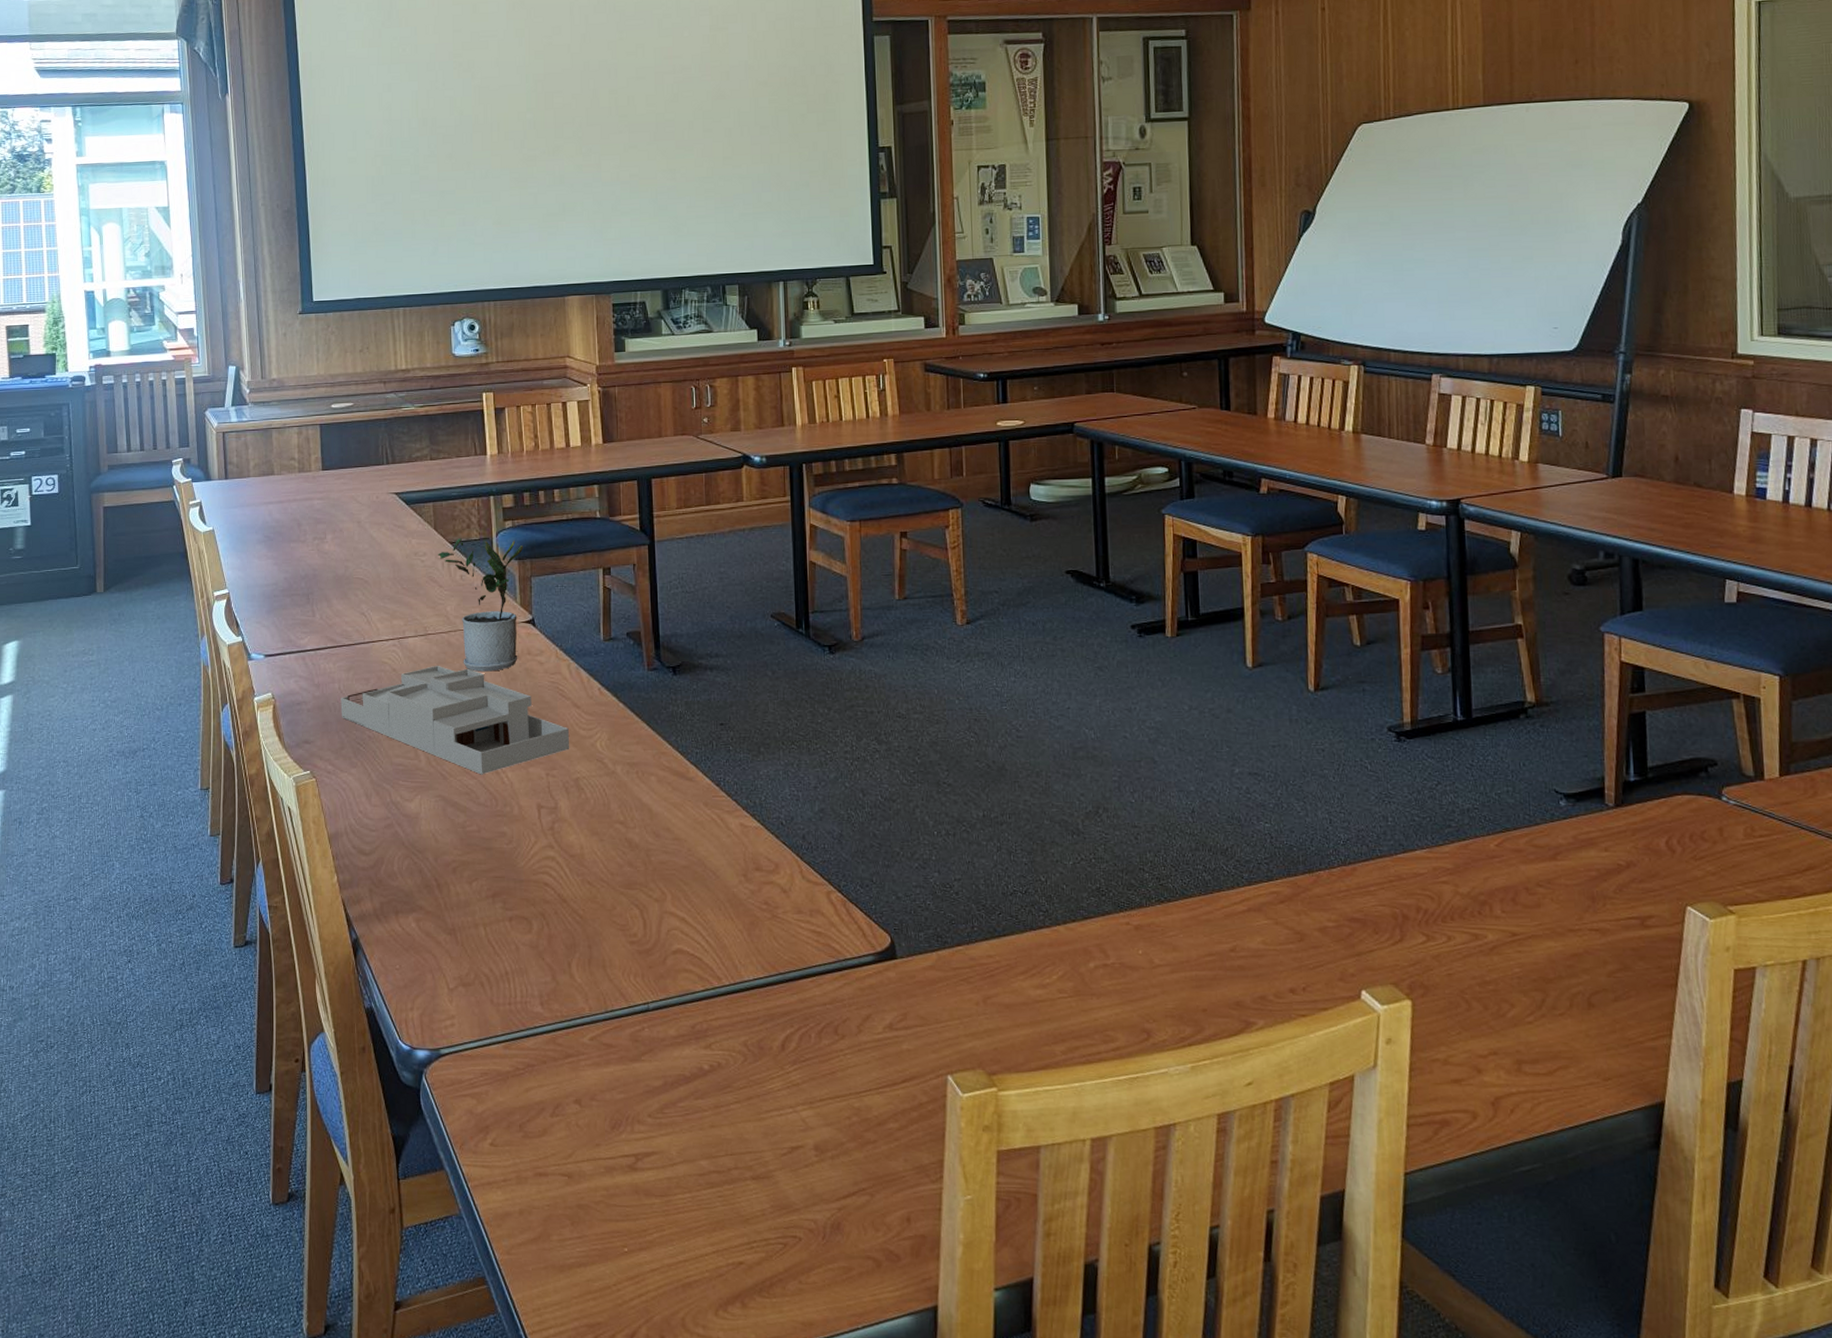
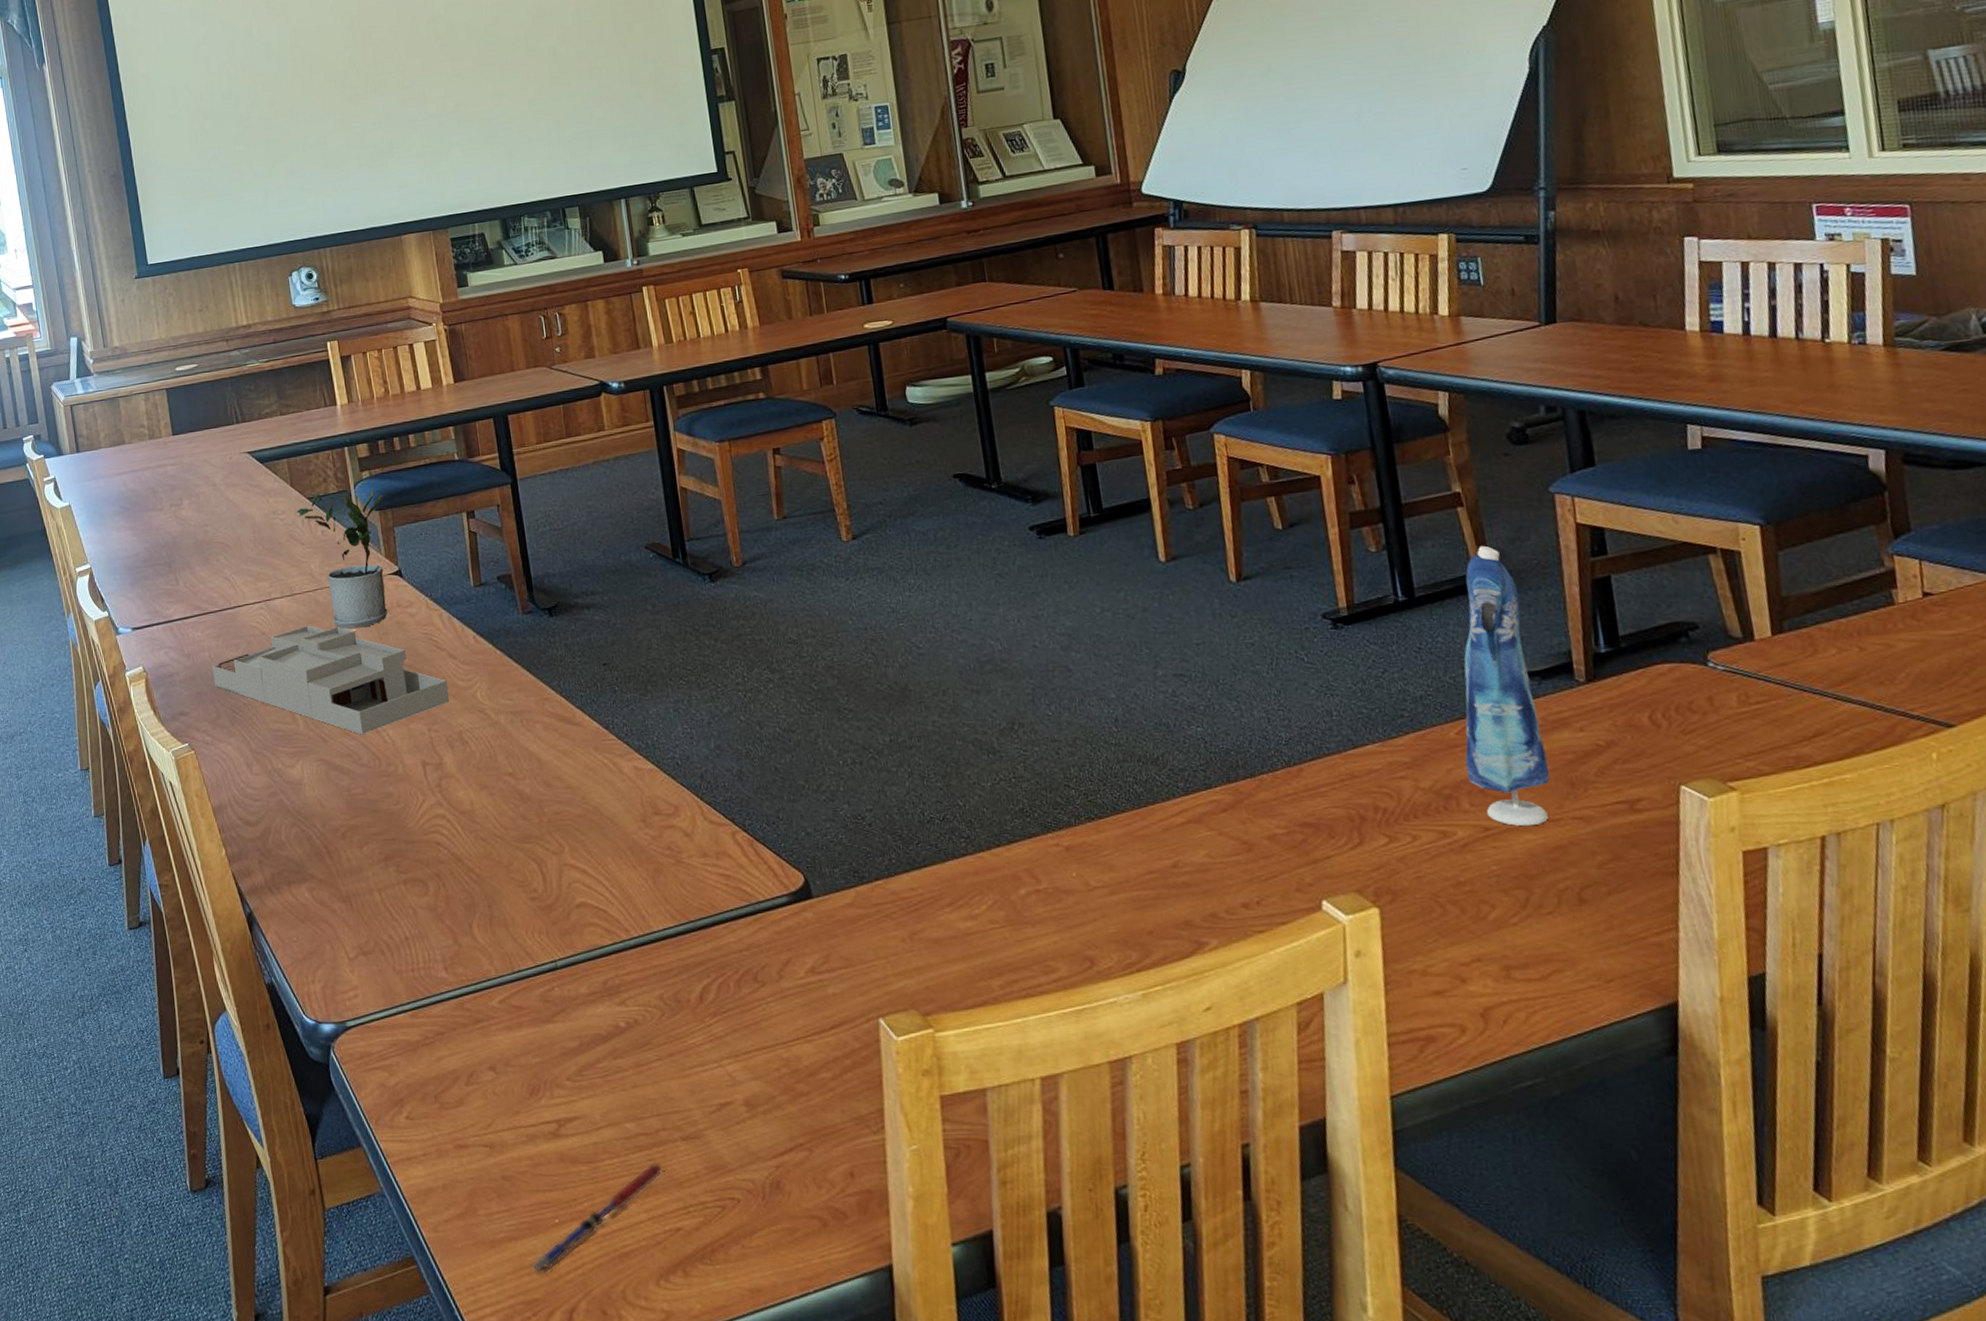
pen: none [597,1199,734,1299] -> present [530,1163,665,1274]
dress: none [1501,675,1575,935] -> present [1464,545,1550,827]

